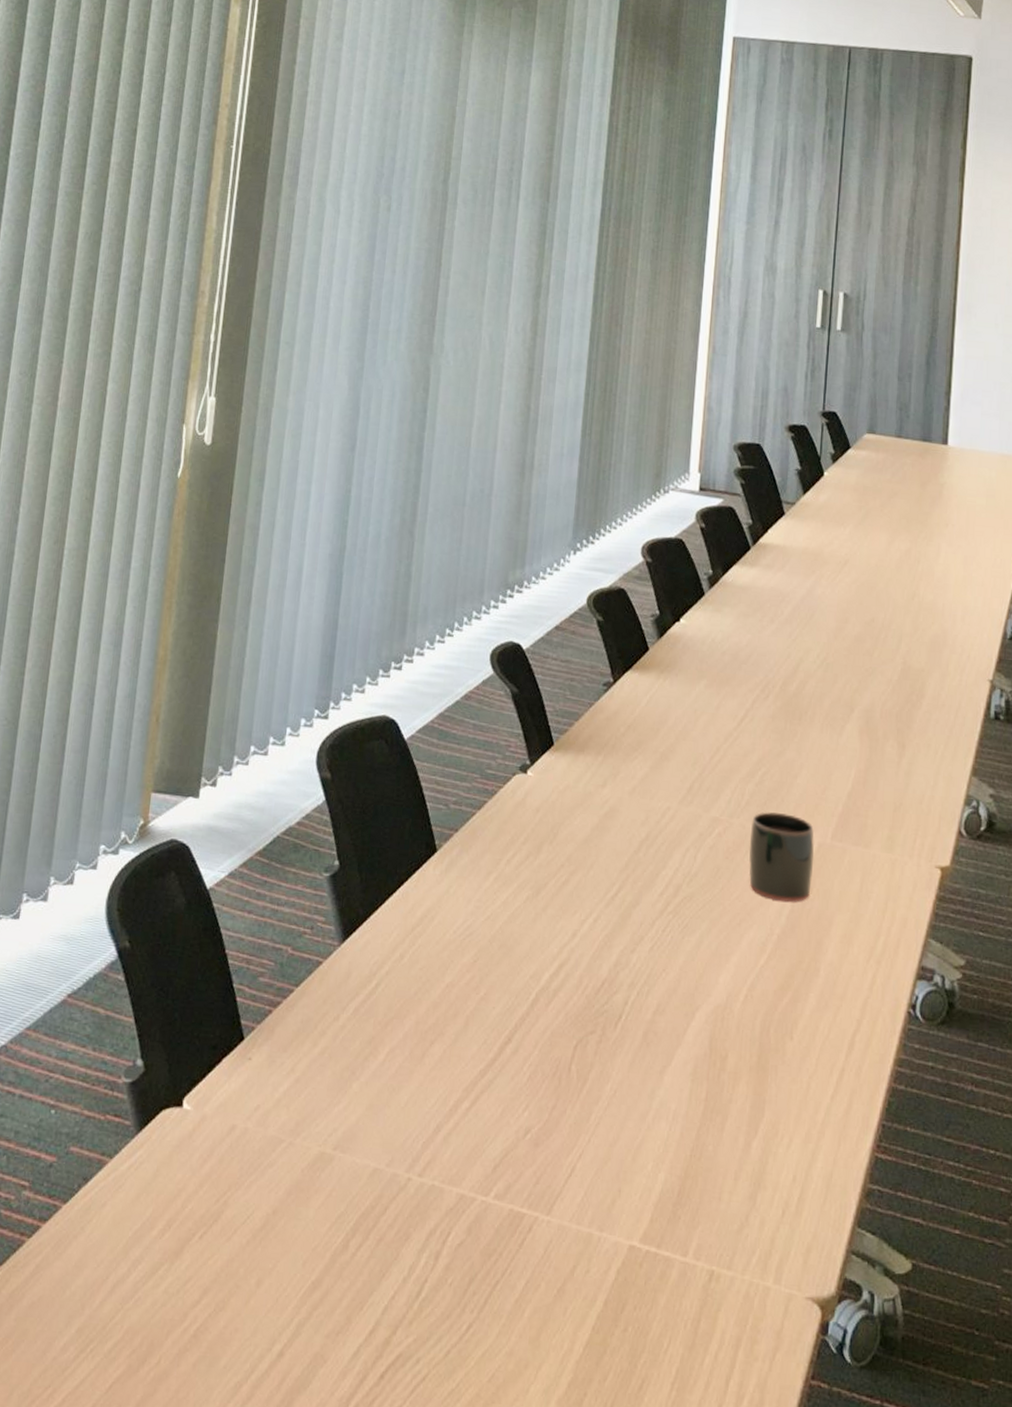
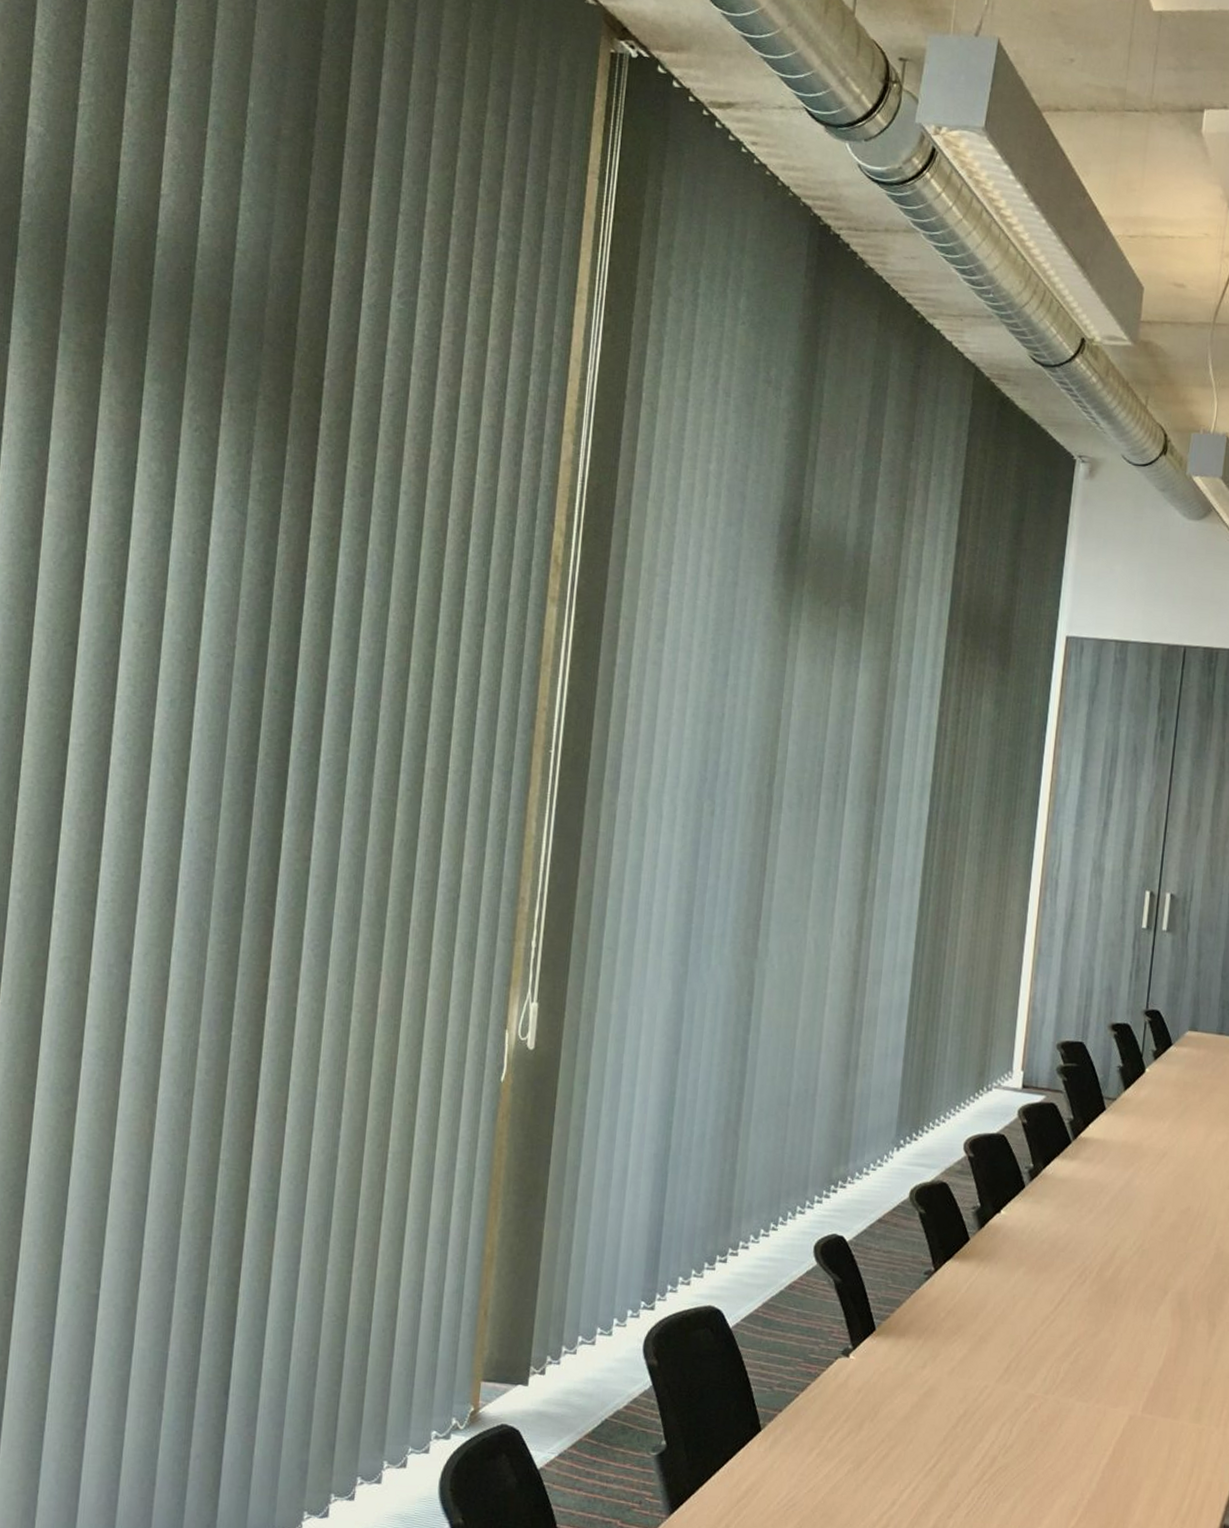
mug: present [749,812,815,902] -> none [1062,1388,1126,1469]

